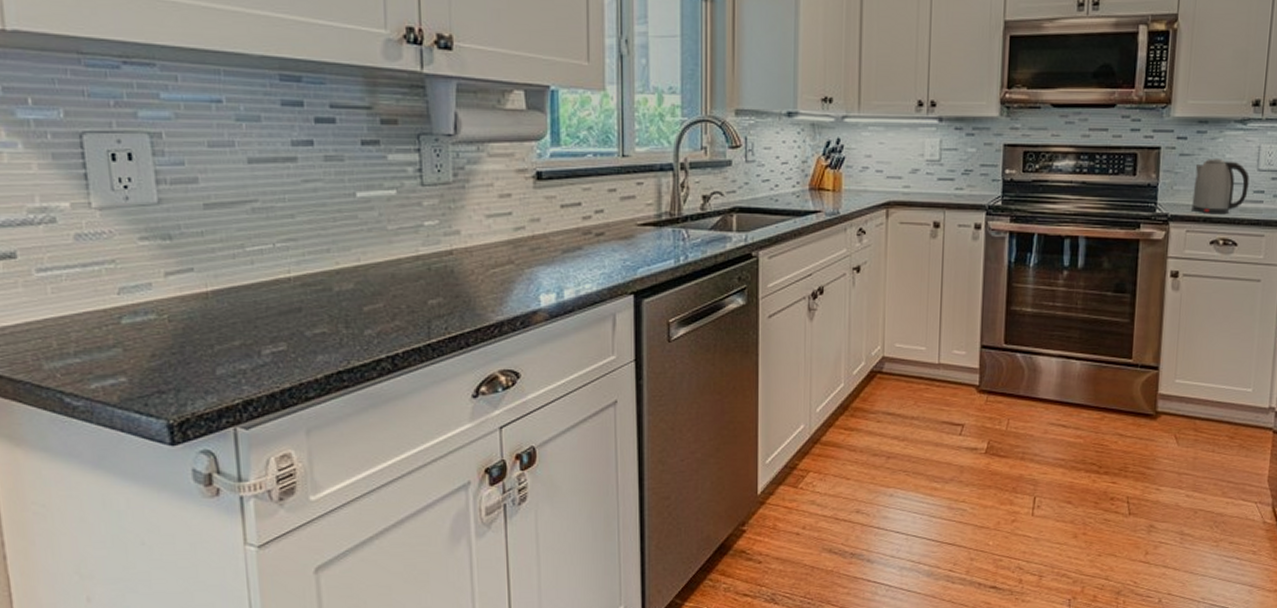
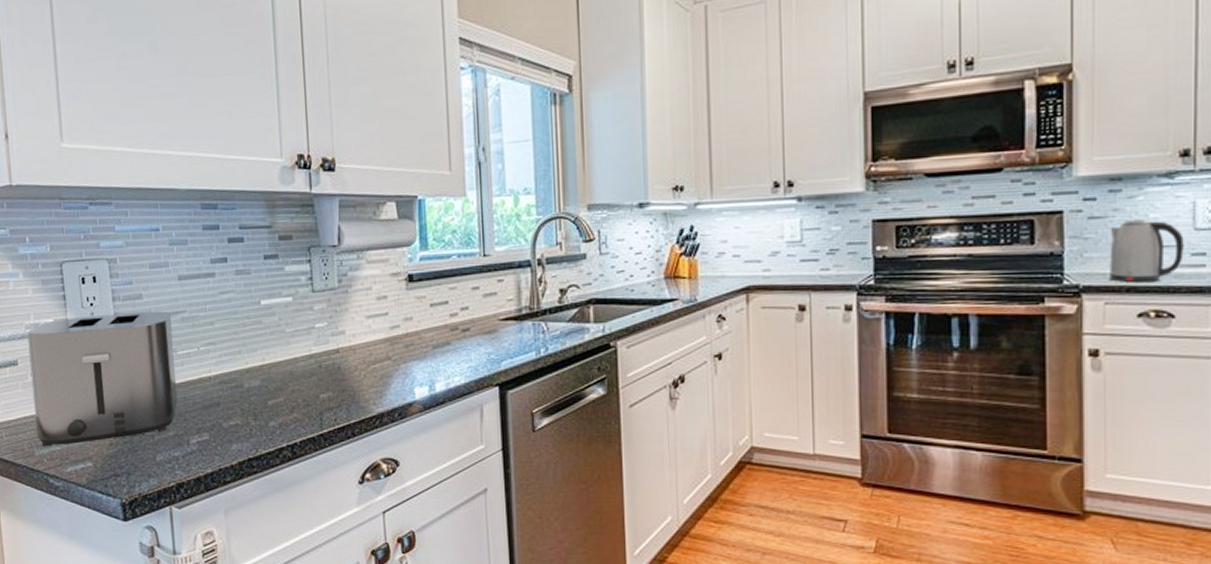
toaster: none [30,198,246,359] -> present [27,311,178,447]

